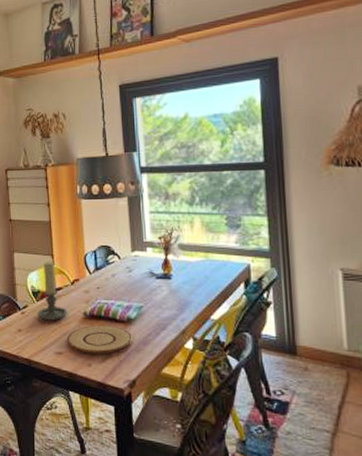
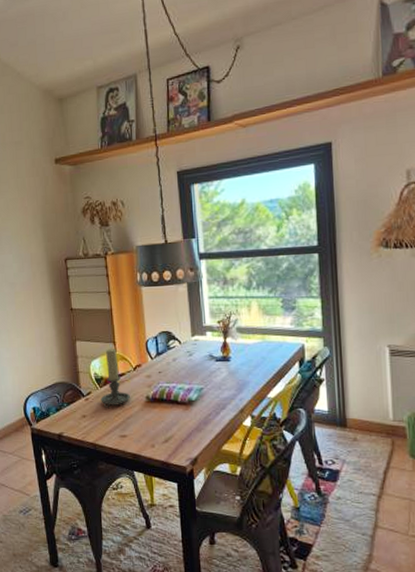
plate: present [67,324,132,354] -> none [130,407,193,435]

